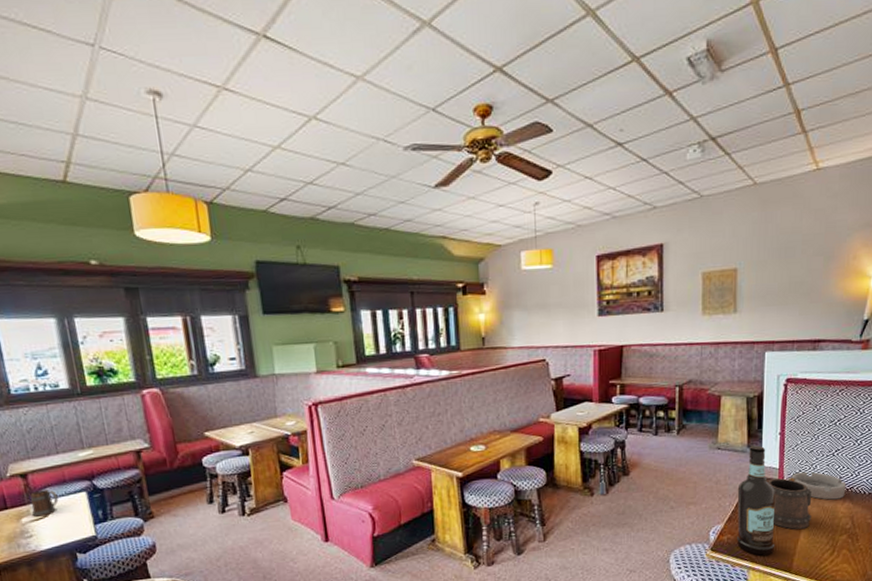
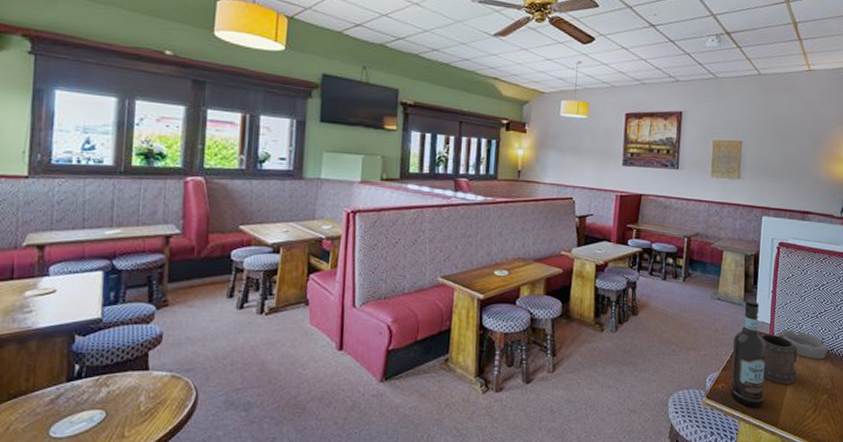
beer mug: present [30,489,59,518] -> none [39,264,72,293]

